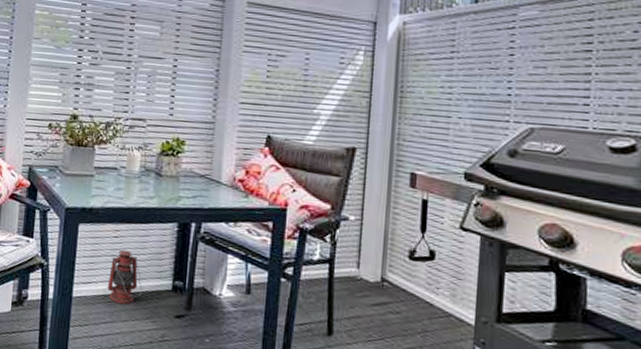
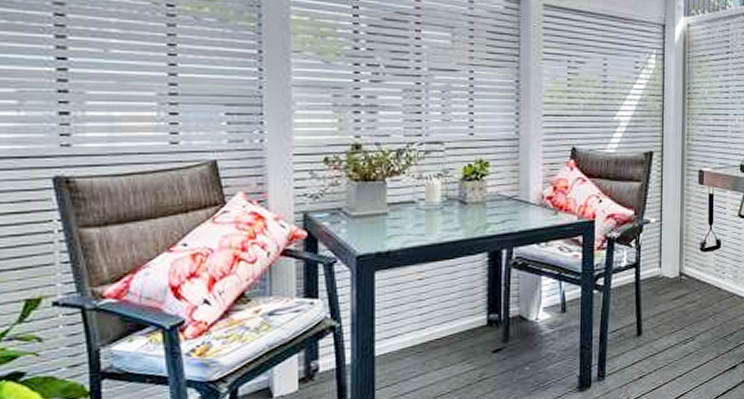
lantern: present [107,249,143,305] -> none [415,291,456,352]

